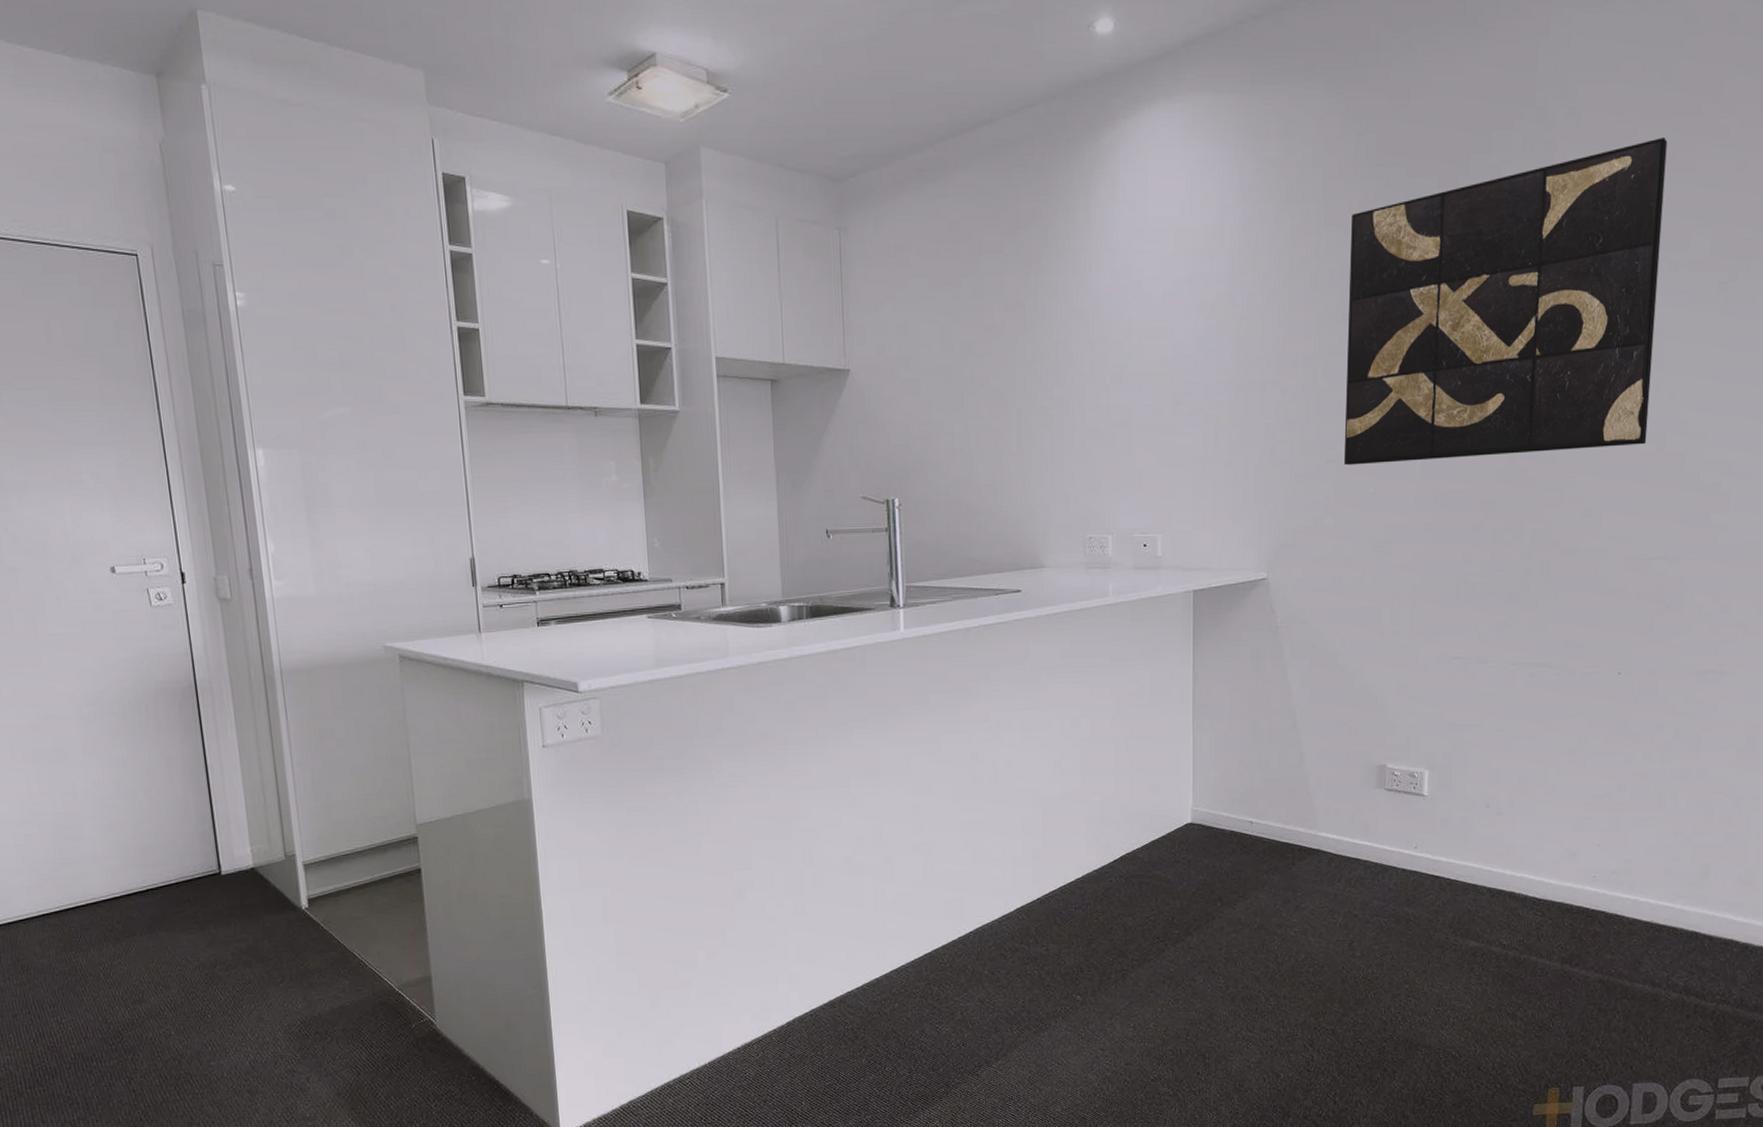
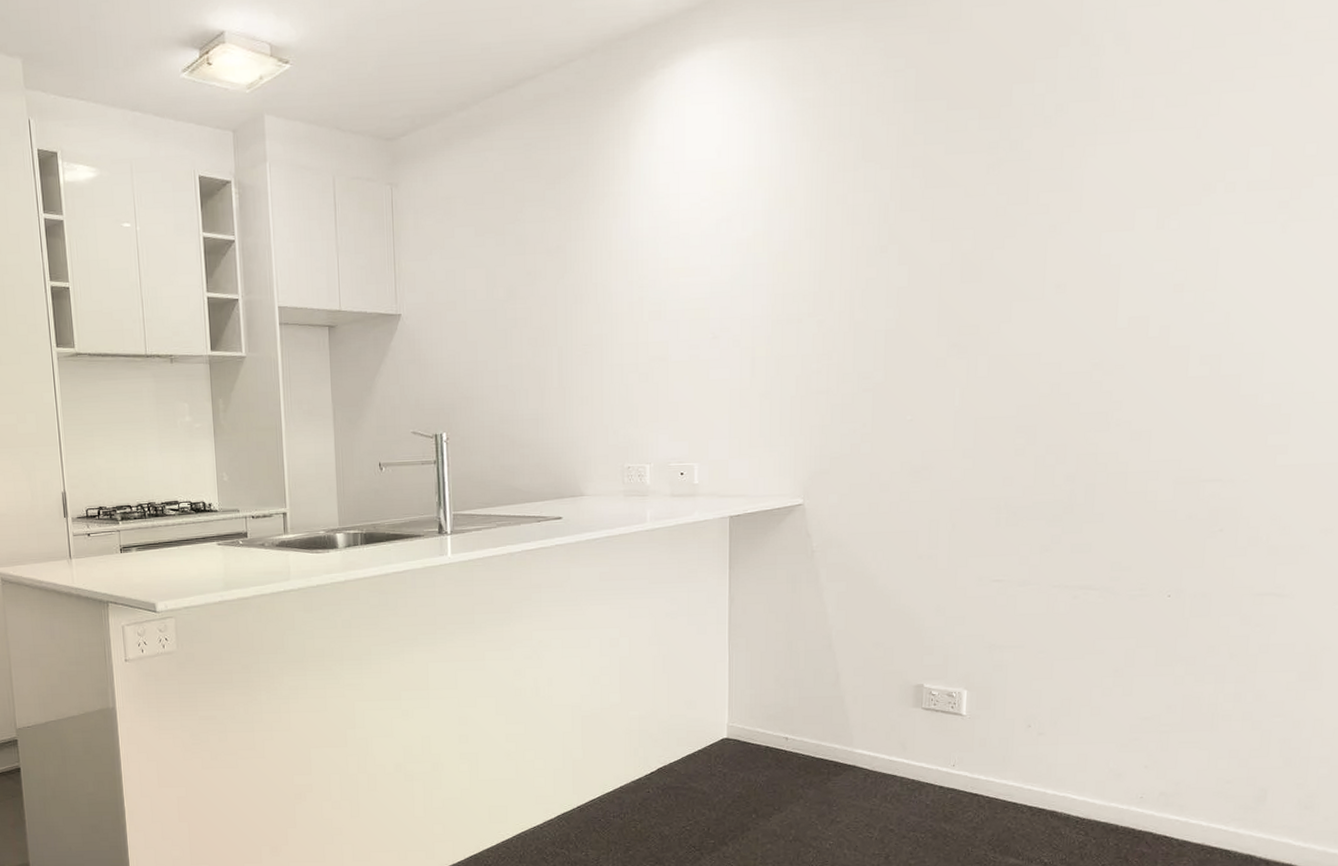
wall art: present [1344,138,1668,466] -> none [881,58,1224,394]

